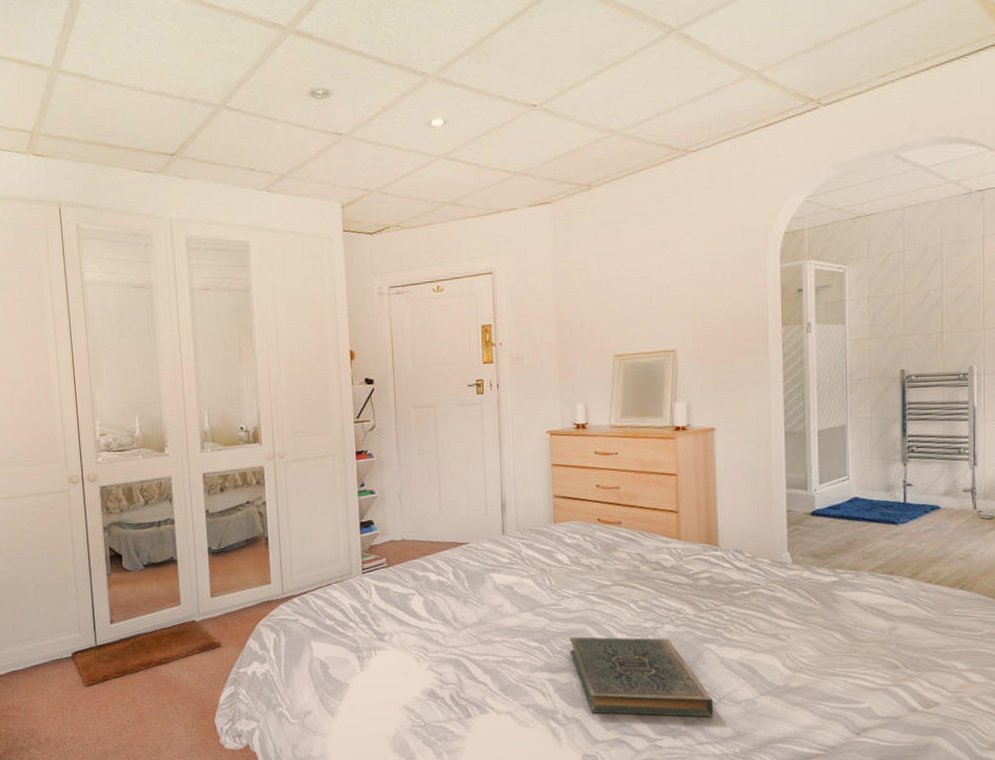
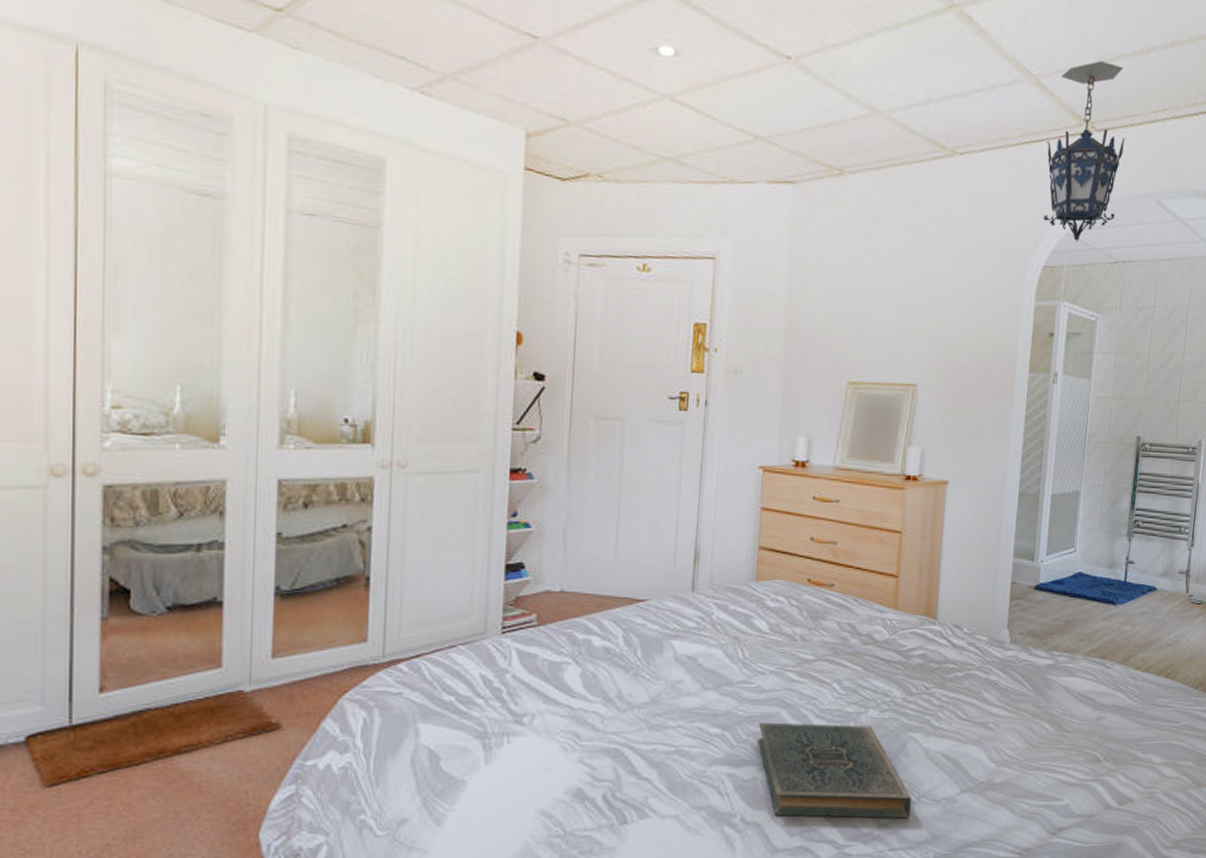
hanging lantern: none [773,43,856,206] -> present [1043,61,1127,243]

